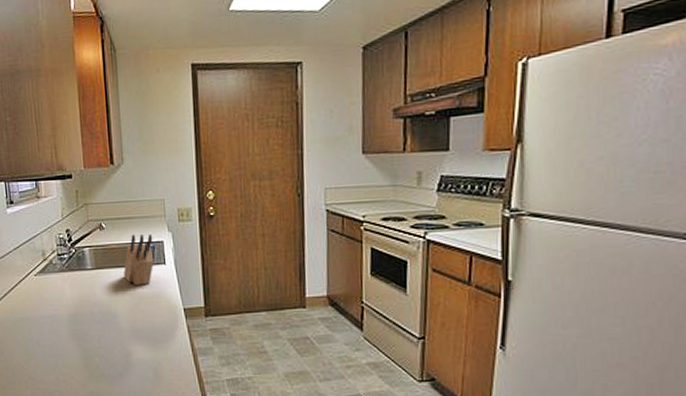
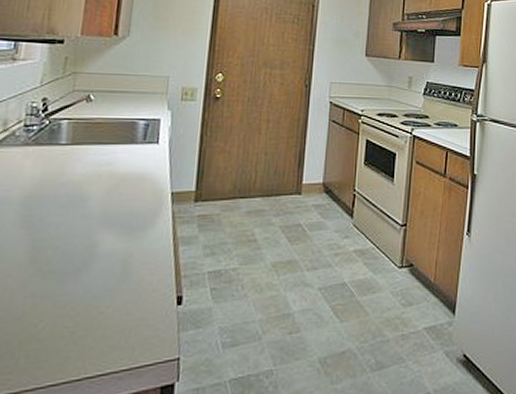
knife block: present [124,234,154,285] -> none [106,109,149,165]

